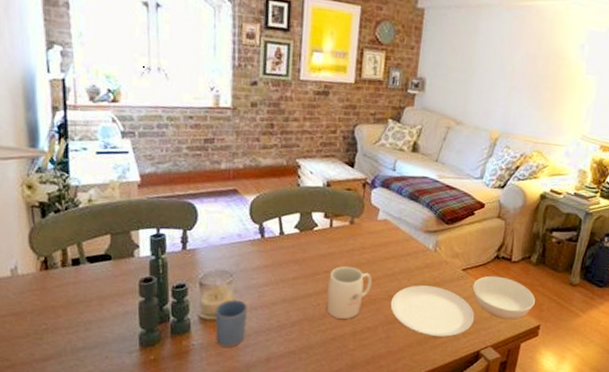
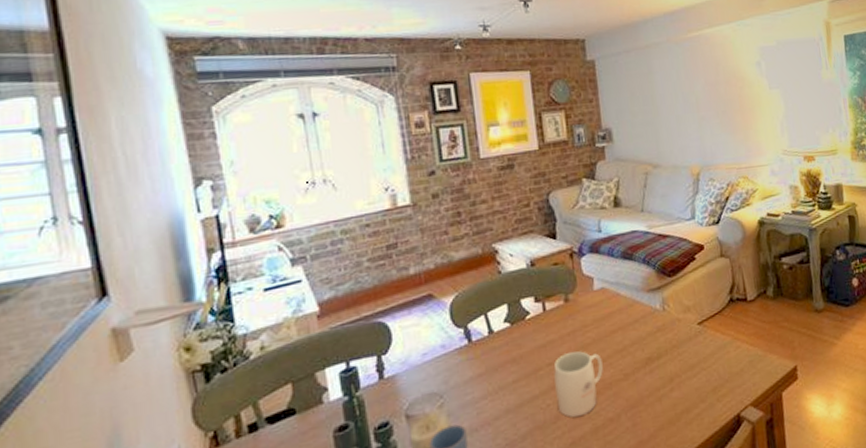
plate: present [390,285,475,338] -> none [628,350,725,412]
bowl: present [472,275,536,320] -> none [713,321,785,370]

